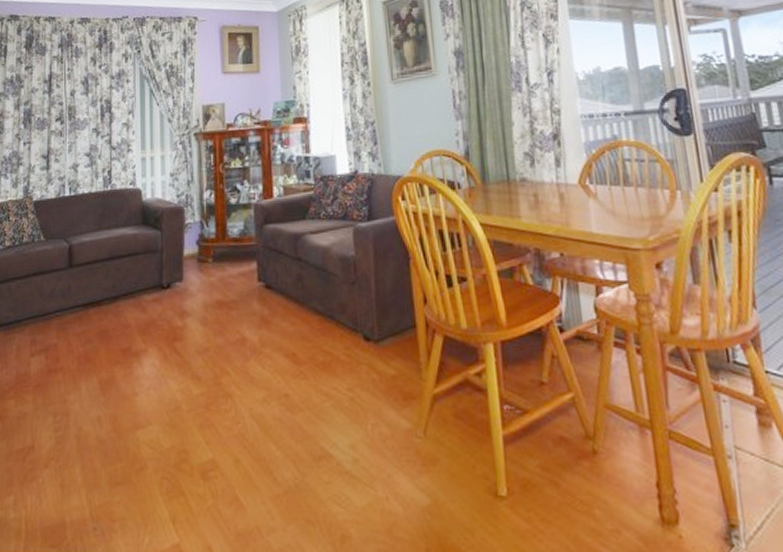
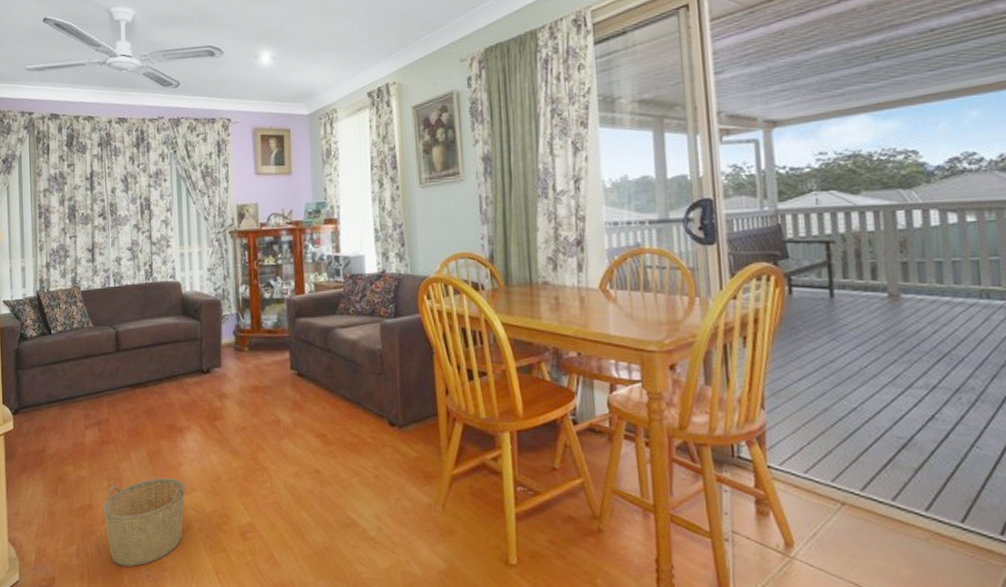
basket: none [47,410,140,518] -> present [103,478,185,567]

